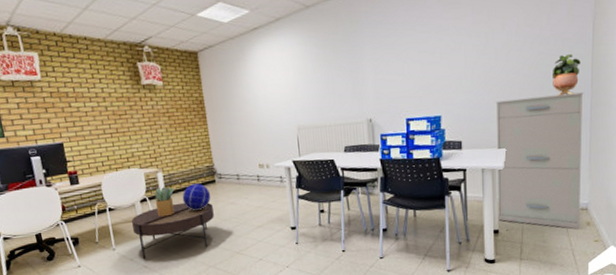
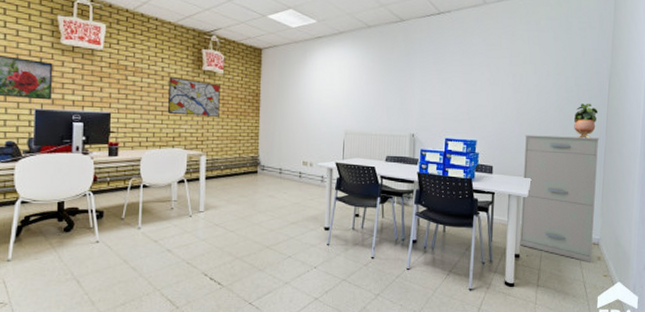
wall art: none [110,96,168,136] -> present [168,76,220,117]
coffee table: present [131,202,214,260] -> none [164,189,250,243]
potted plant: present [151,186,174,217] -> none [192,171,214,201]
decorative sphere: present [182,183,211,211] -> none [221,172,251,199]

